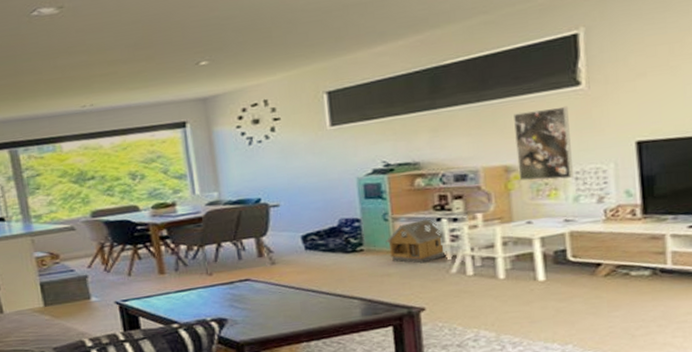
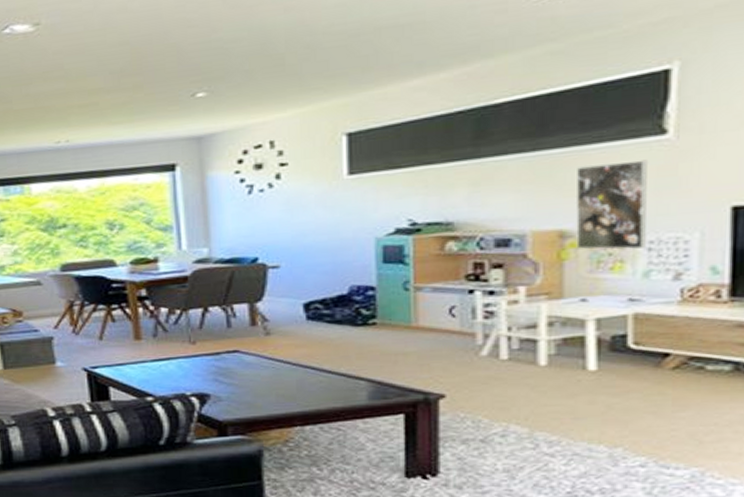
toy house: present [385,217,447,264] -> none [404,289,478,343]

